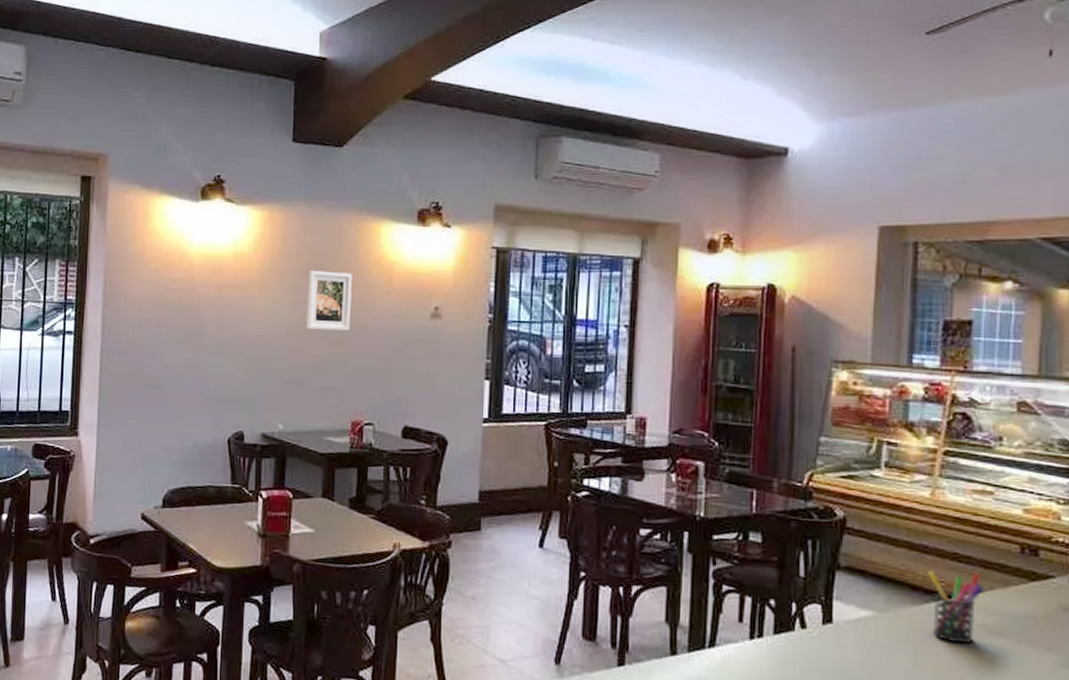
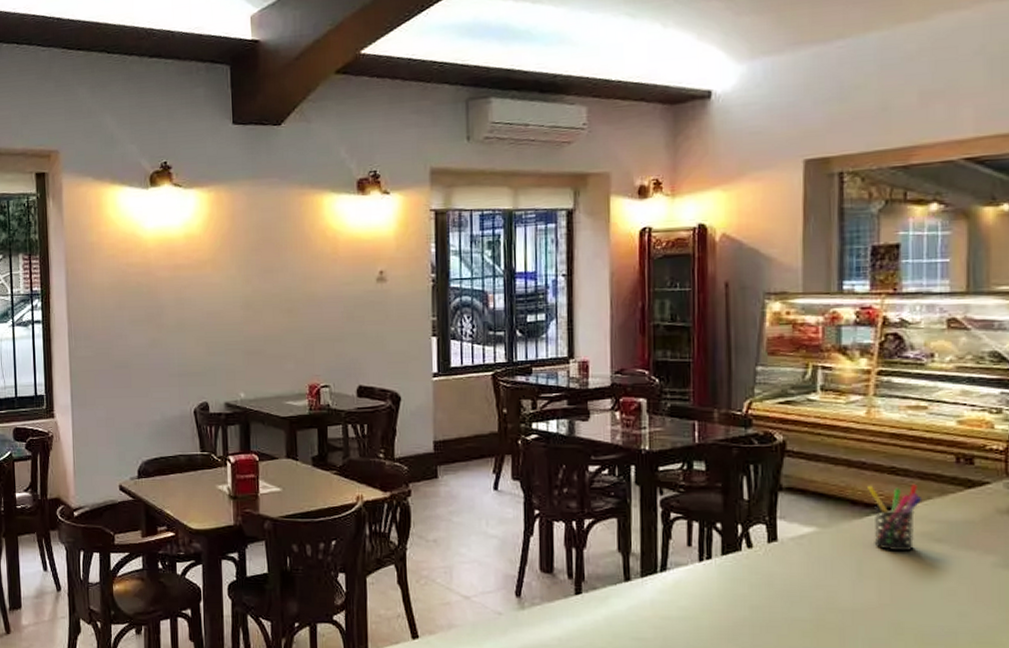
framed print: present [306,271,352,331] -> none [257,245,301,302]

